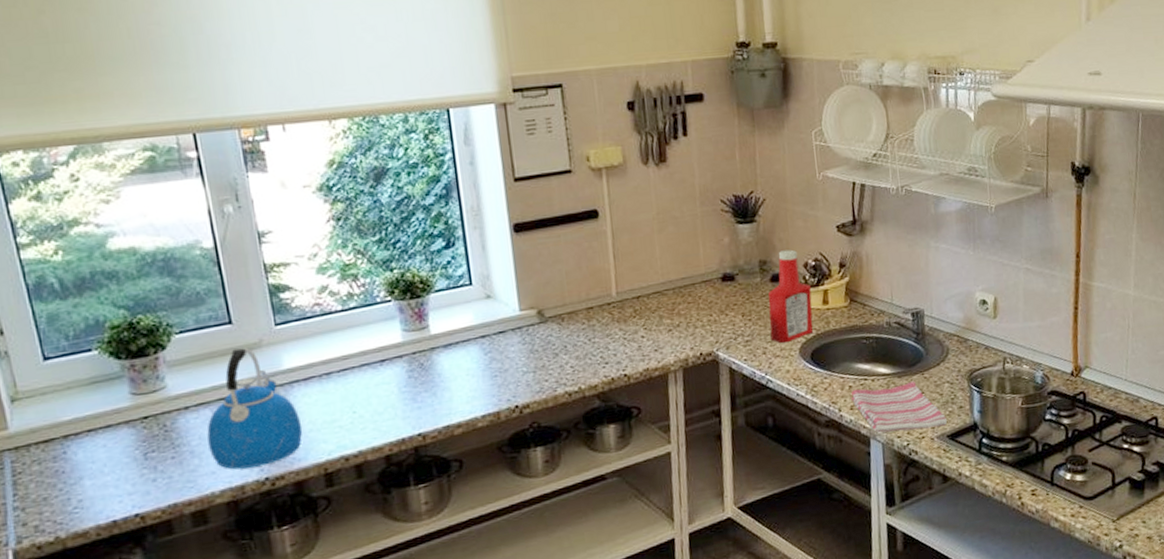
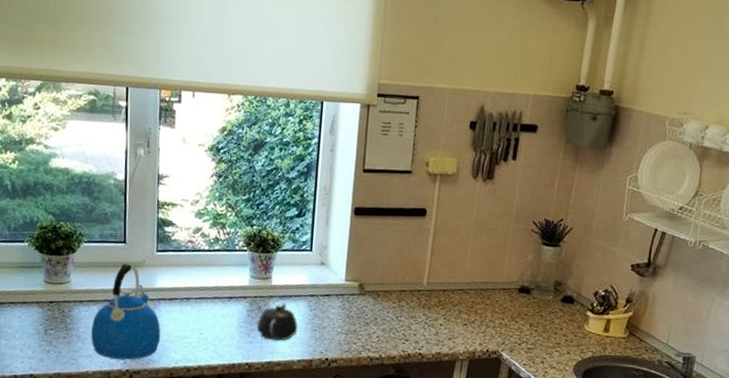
teapot: none [422,352,475,400] -> present [256,303,298,341]
ketchup bottle: present [768,249,813,344] -> none [551,276,596,358]

